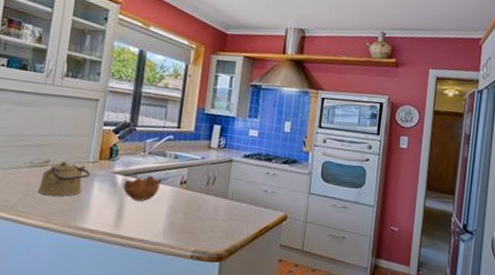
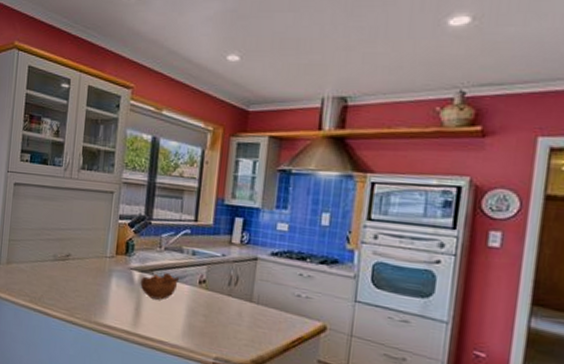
kettle: present [37,160,91,197] -> none [61,254,109,291]

